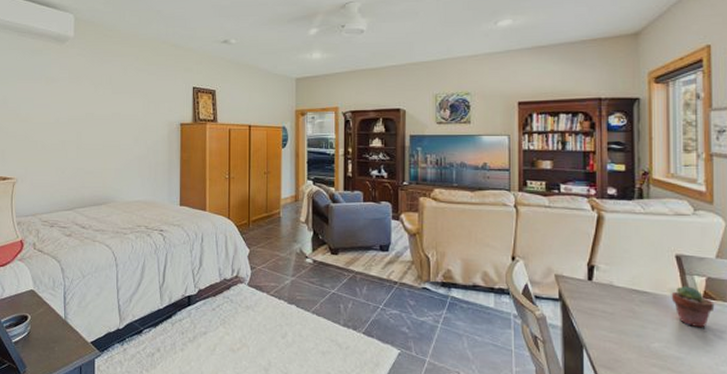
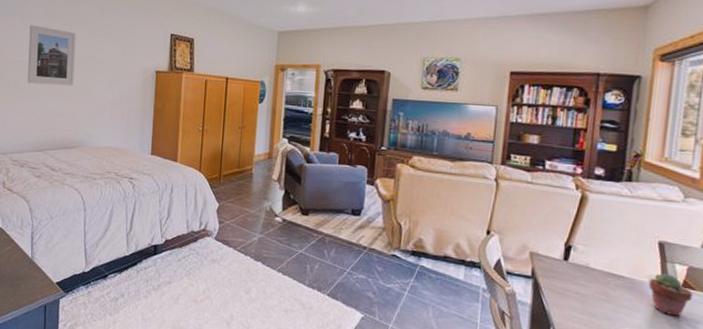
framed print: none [55,87,101,144] -> present [27,24,76,86]

